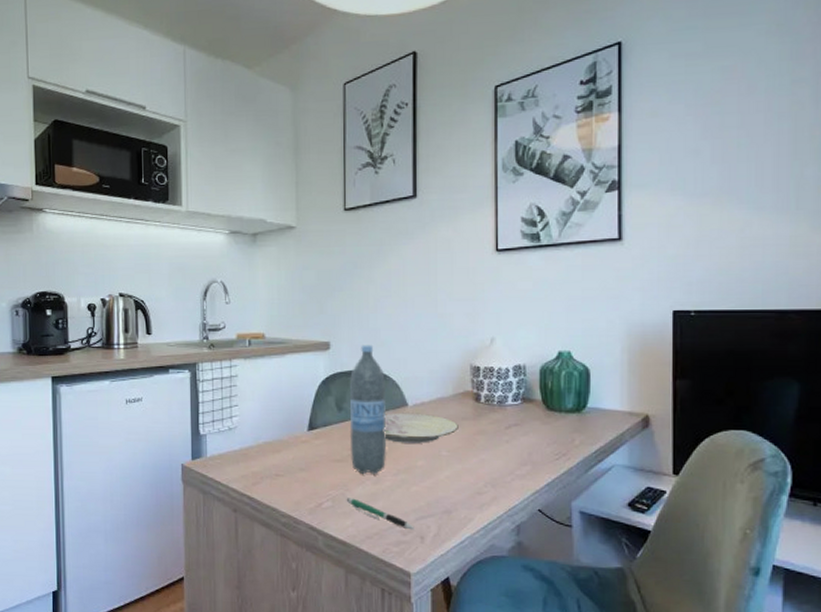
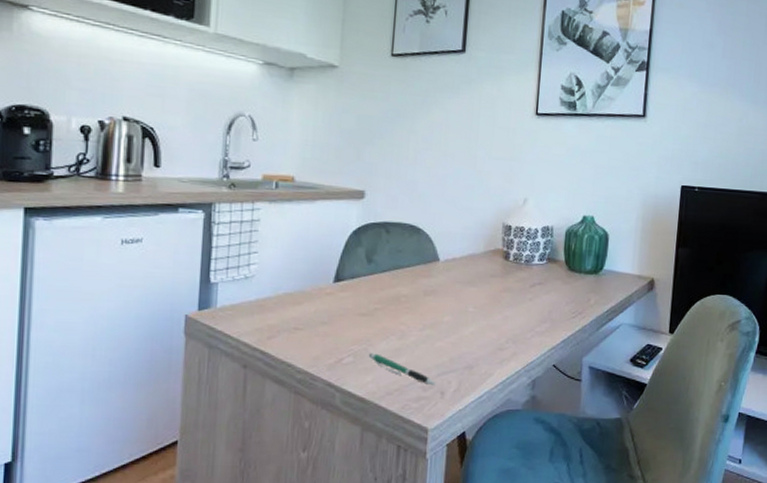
water bottle: present [349,344,386,474] -> none [377,196,419,329]
plate: present [384,412,458,443] -> none [413,267,487,299]

